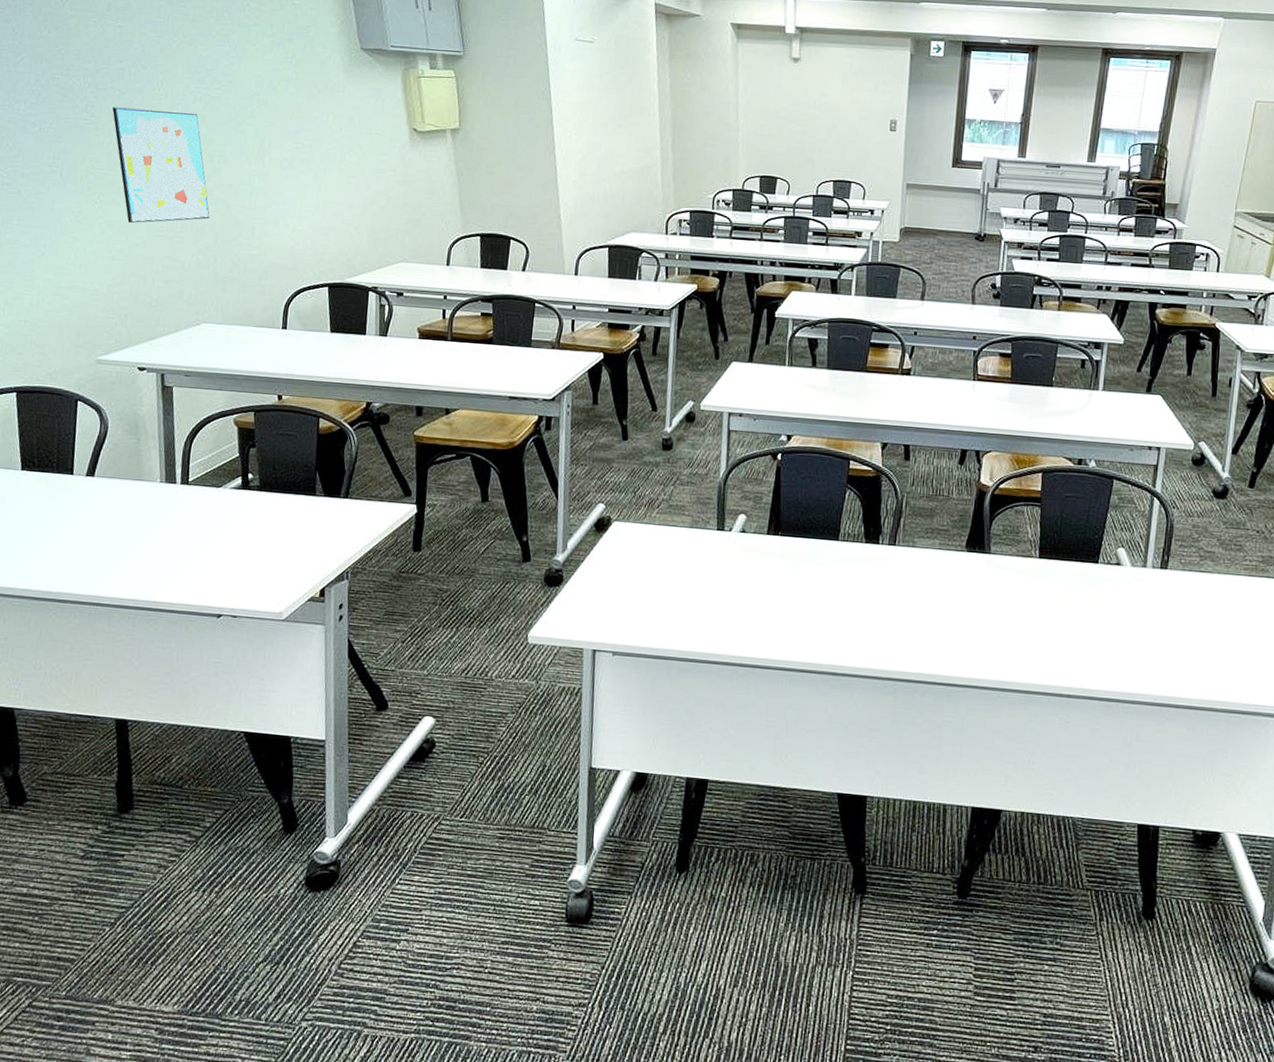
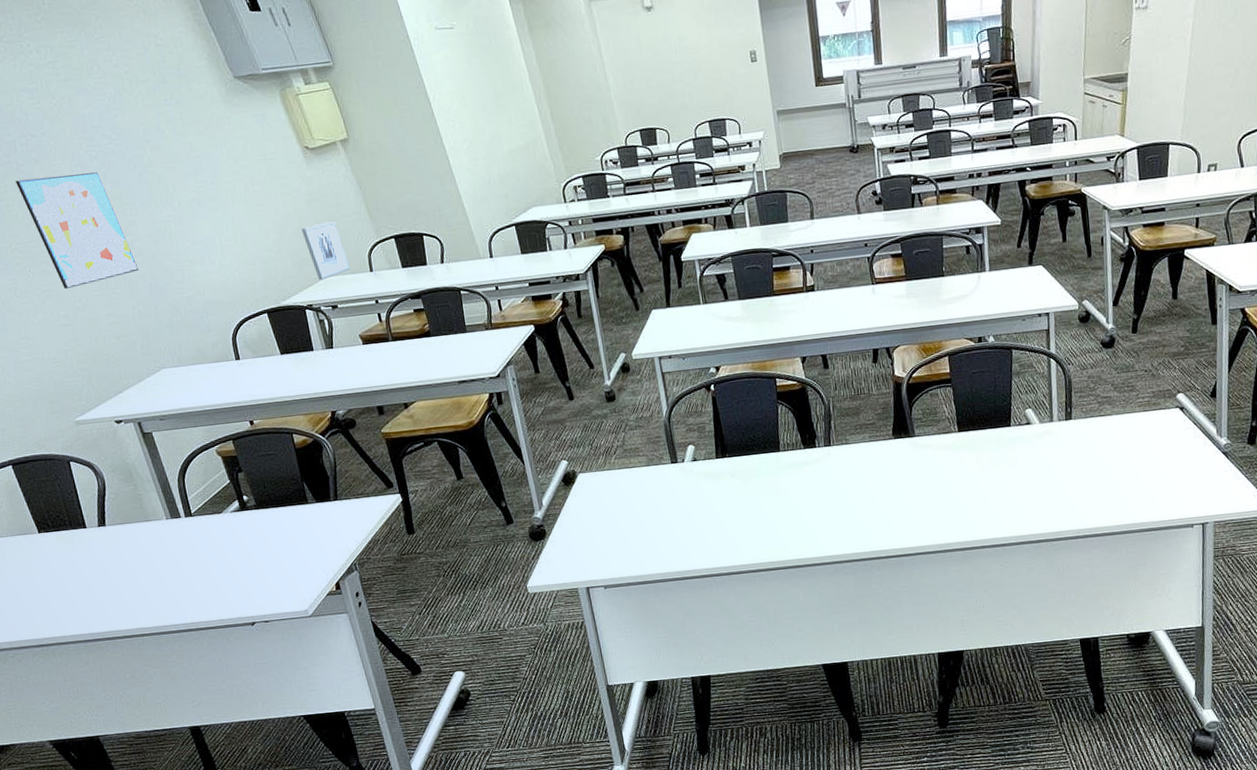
wall art: none [387,207,428,265] -> present [301,221,351,281]

